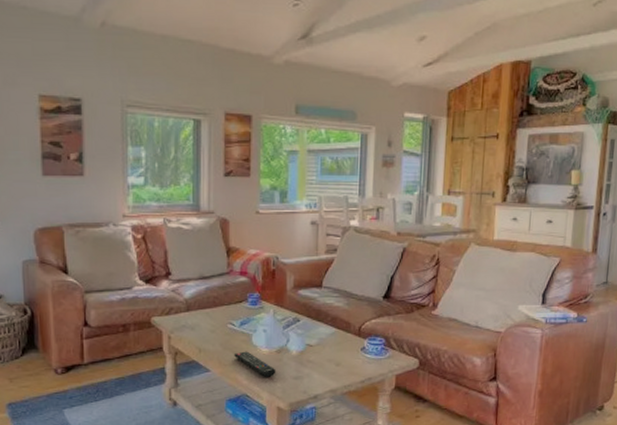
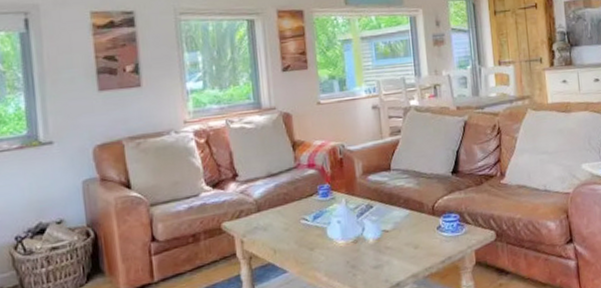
remote control: present [234,351,276,377] -> none [310,245,355,271]

